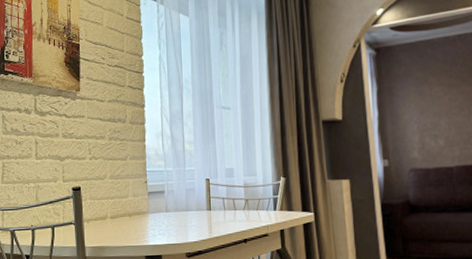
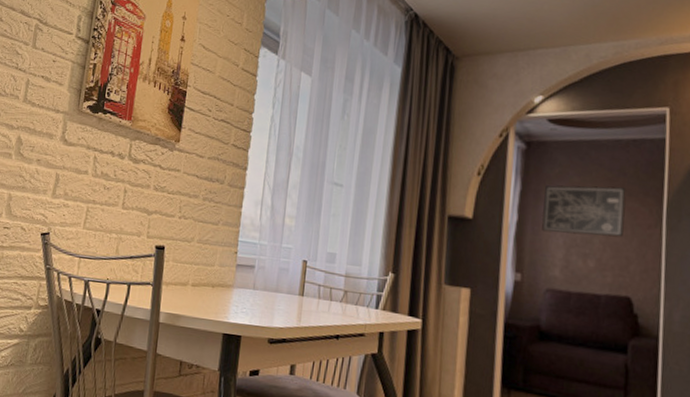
wall art: none [396,75,462,122] -> present [542,185,627,238]

